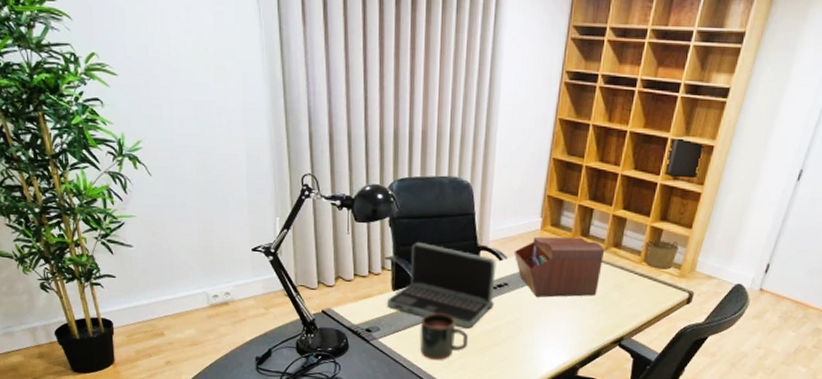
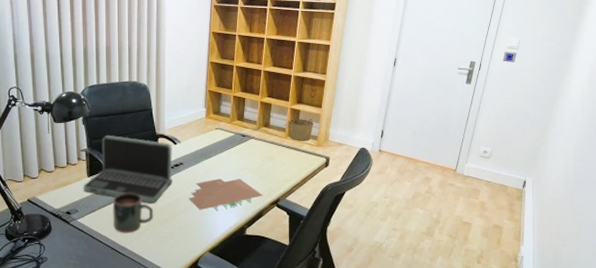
papers: none [512,306,603,344] -> present [189,178,263,211]
sewing box: present [513,236,605,297] -> none [185,121,258,172]
binder: present [665,136,705,178] -> none [296,39,323,69]

